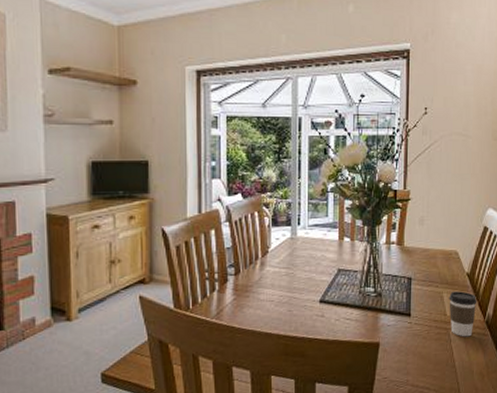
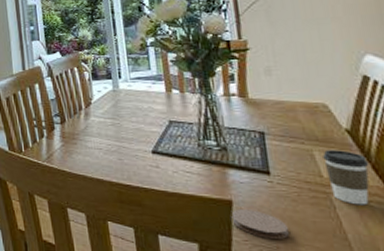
coaster: none [377,349,417,374] -> present [231,209,289,239]

